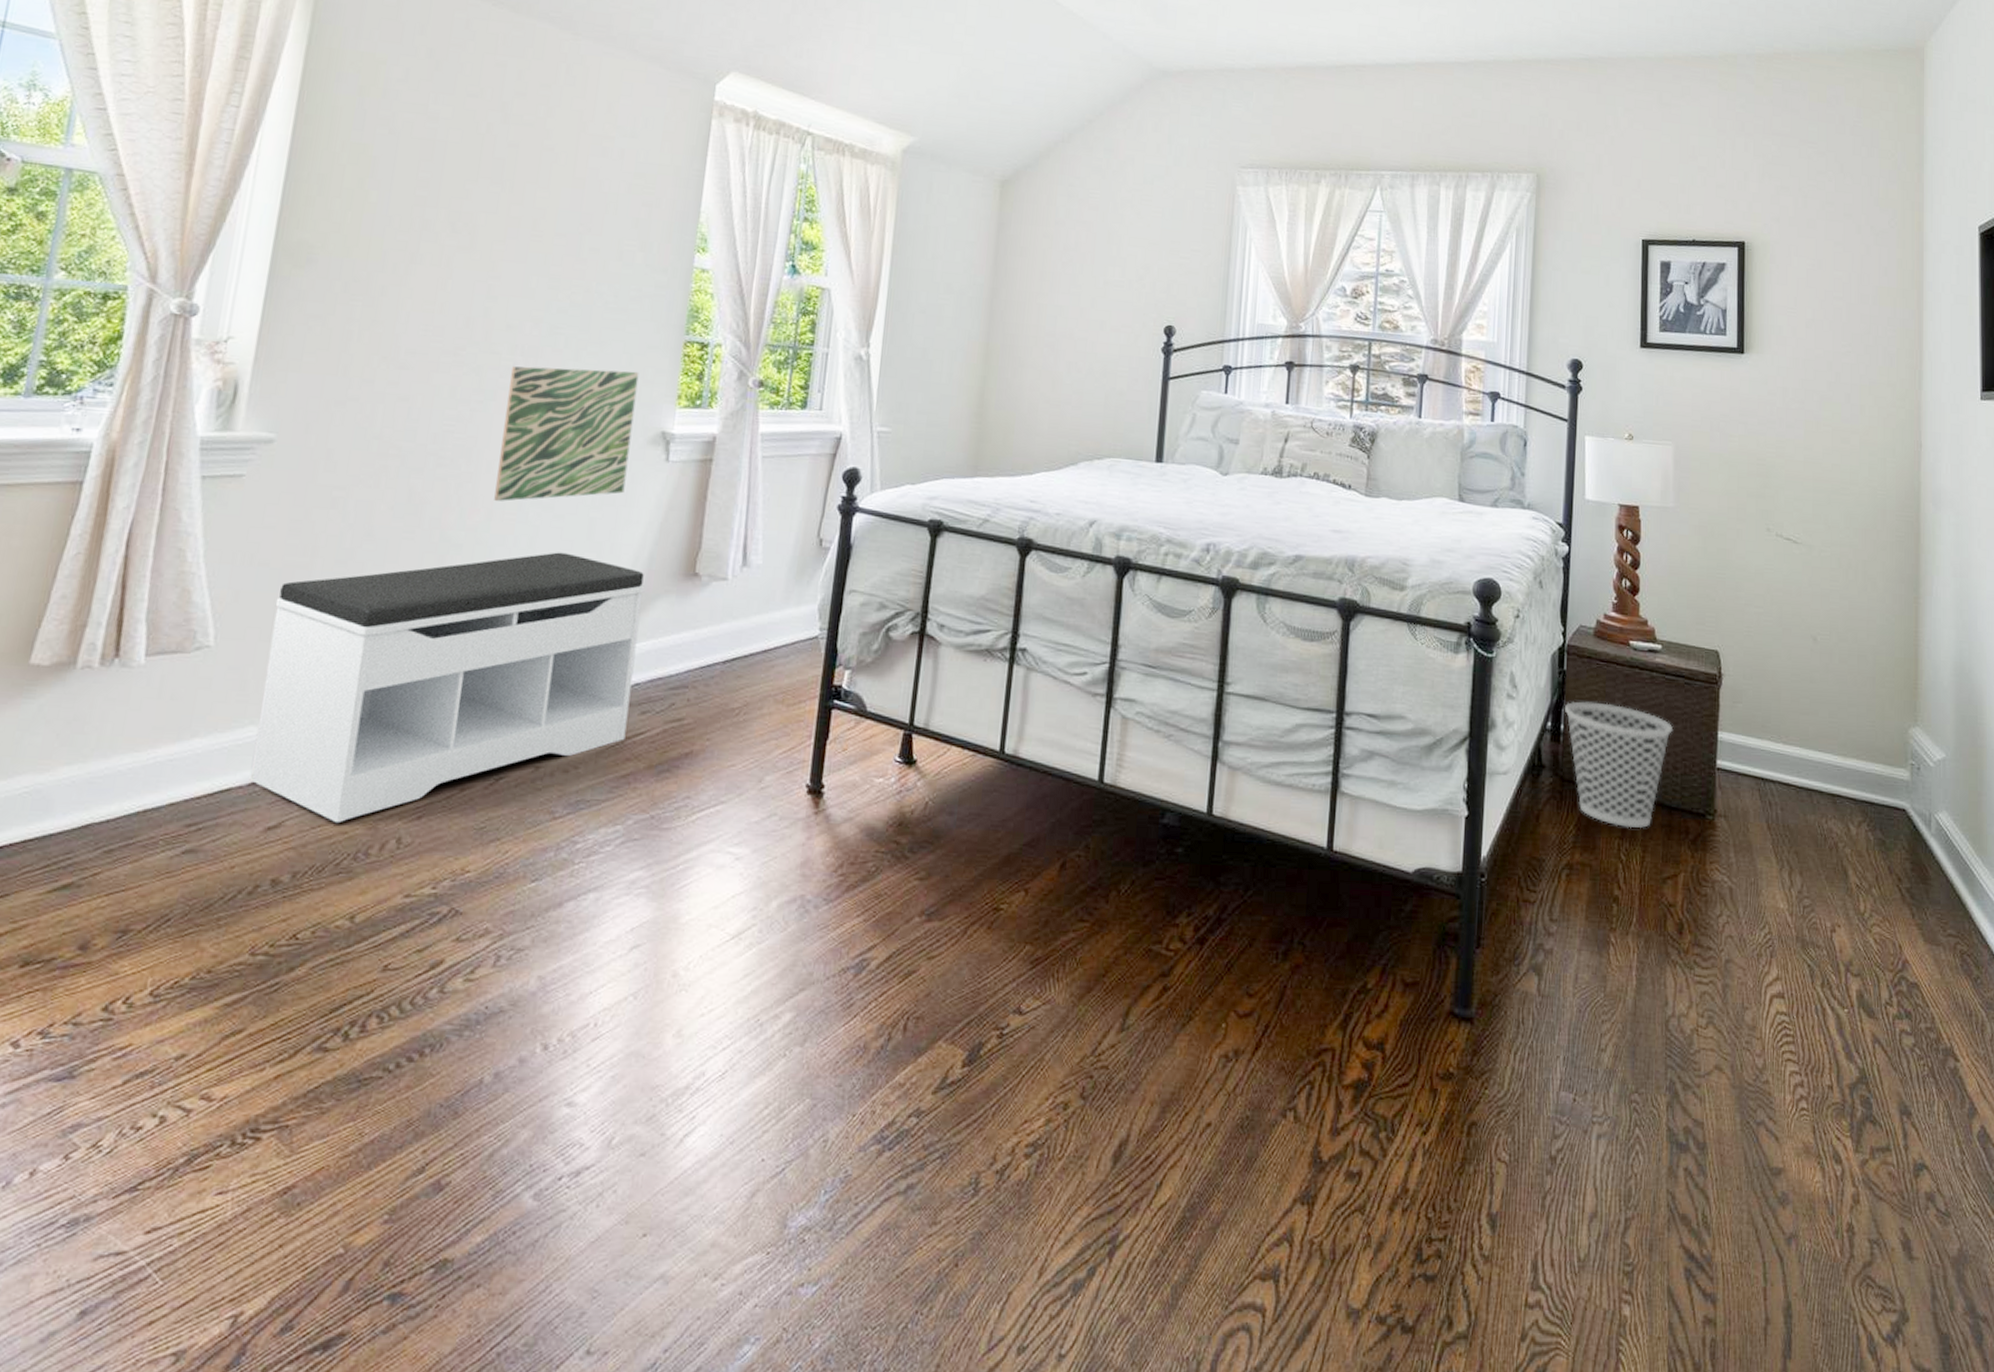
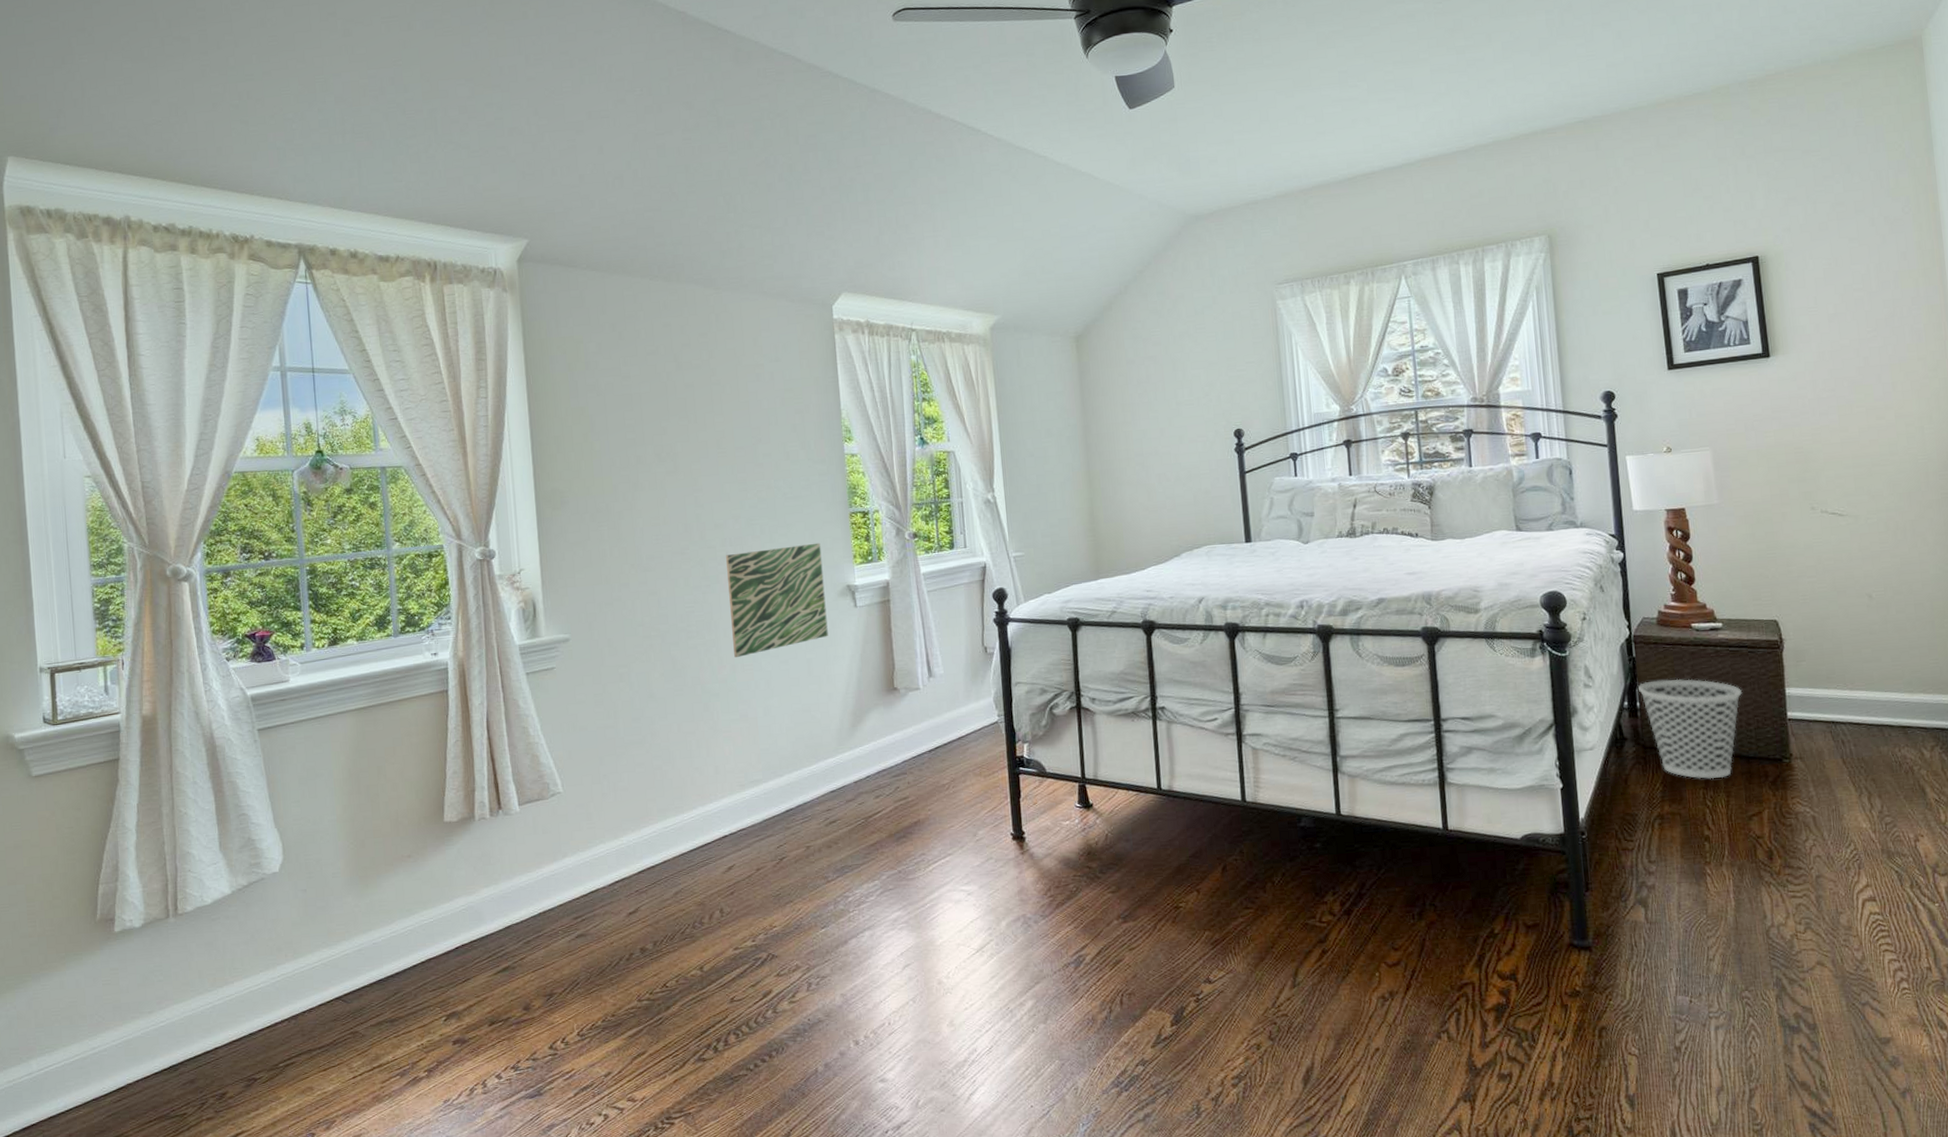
bench: present [249,552,645,824] -> none [597,687,868,904]

